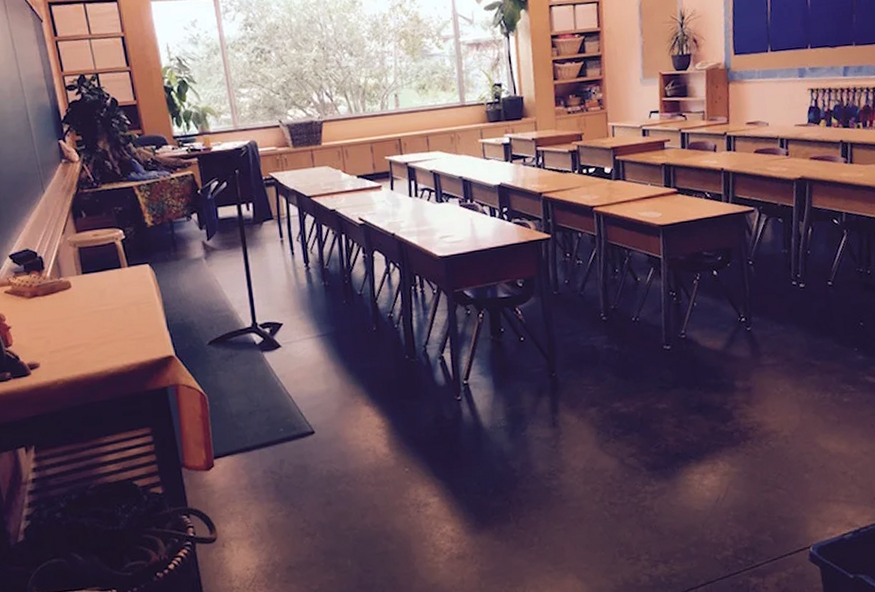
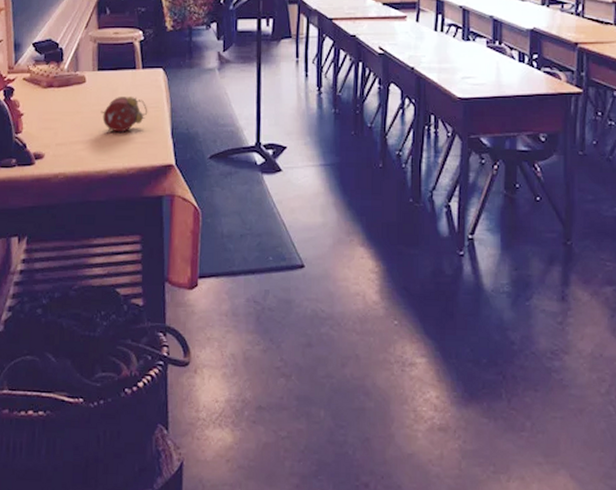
alarm clock: none [91,294,140,332] -> present [100,96,148,132]

